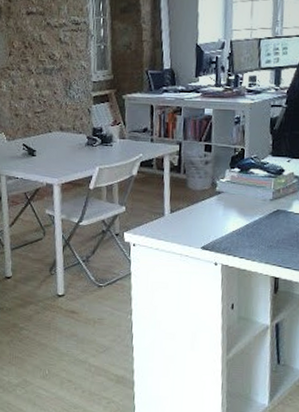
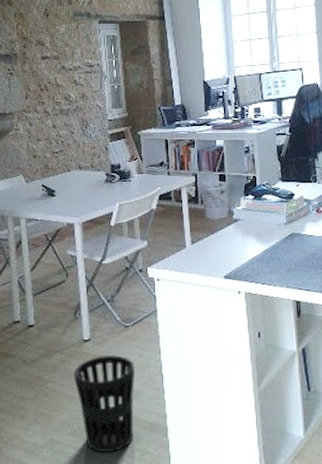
wastebasket: none [47,311,106,398] -> present [74,355,135,453]

